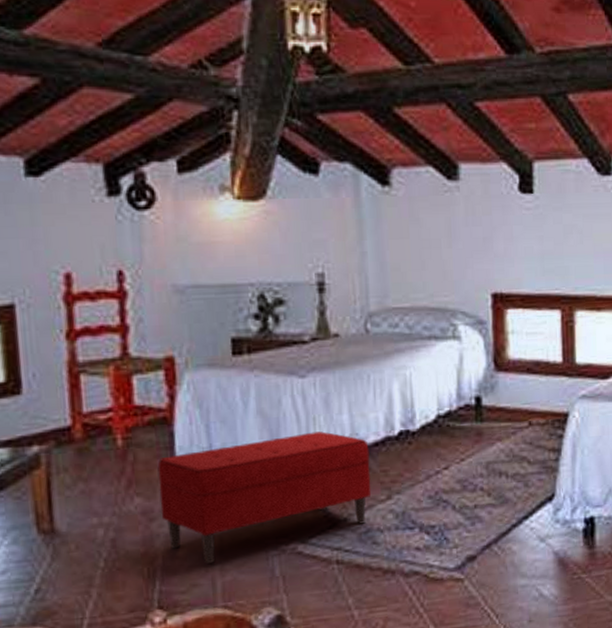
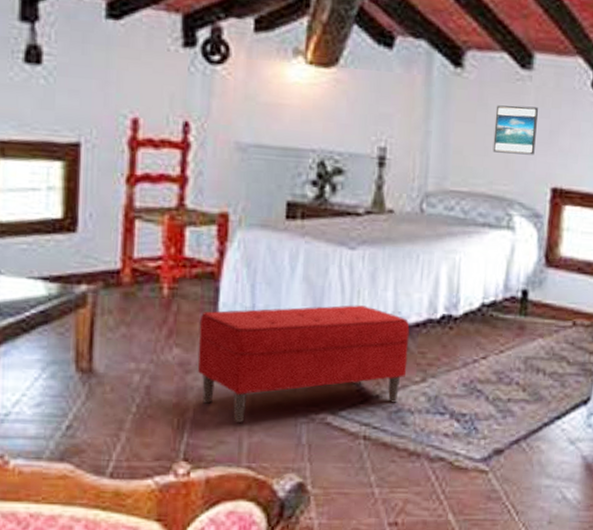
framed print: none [427,216,471,265] -> present [492,105,538,155]

